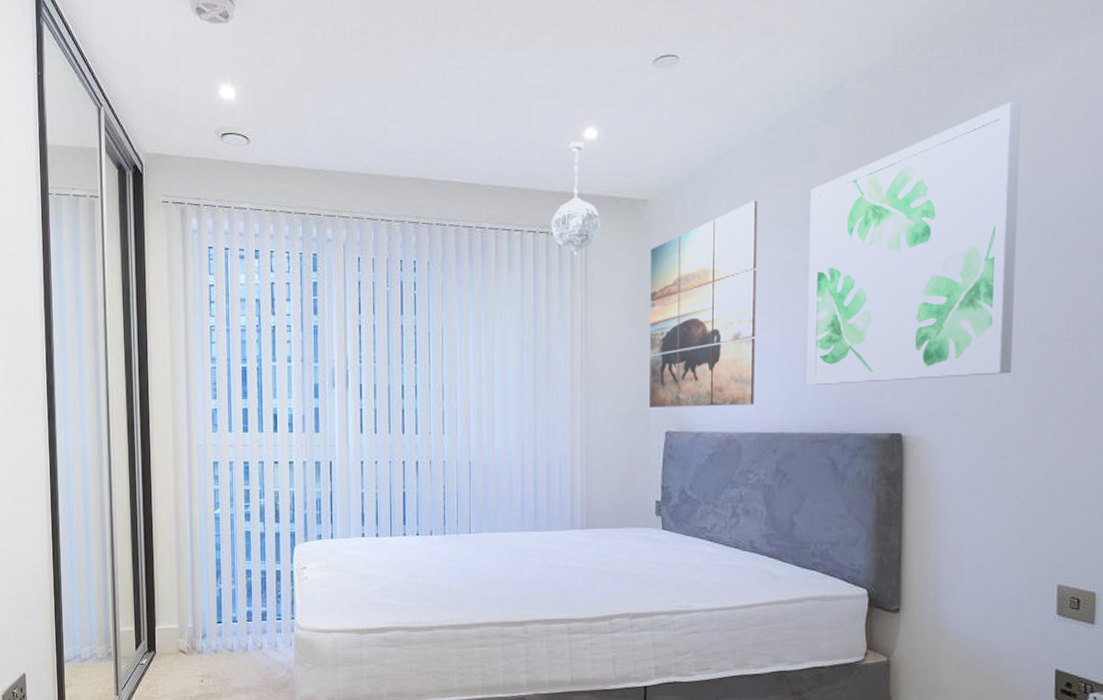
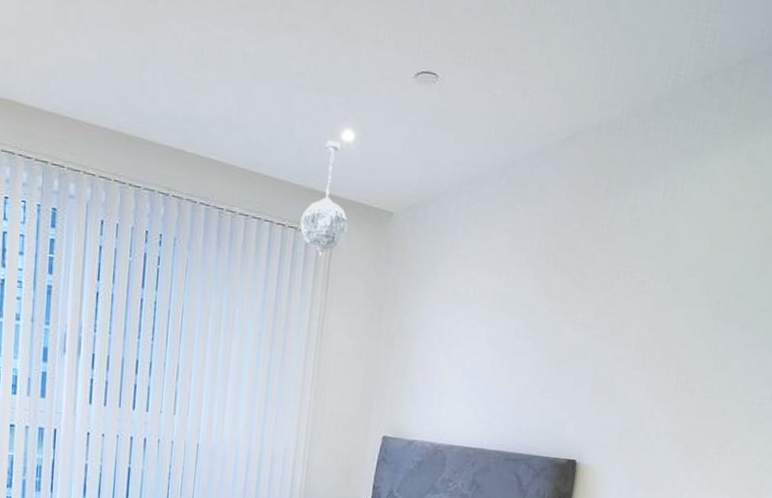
wall art: present [649,200,758,408] -> none [371,230,489,421]
wall art: present [806,102,1021,385] -> none [507,182,711,419]

